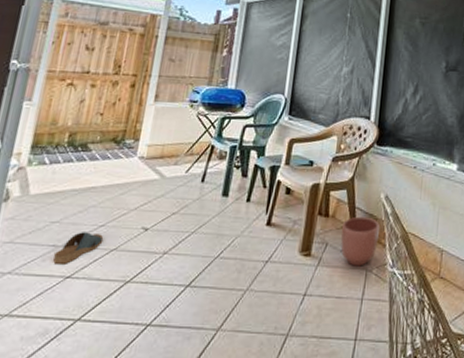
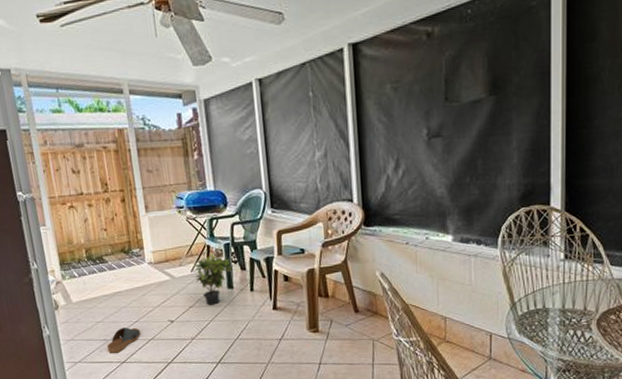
potted plant: none [187,155,233,215] -> present [192,254,233,307]
planter: present [341,216,380,266] -> none [342,294,380,338]

